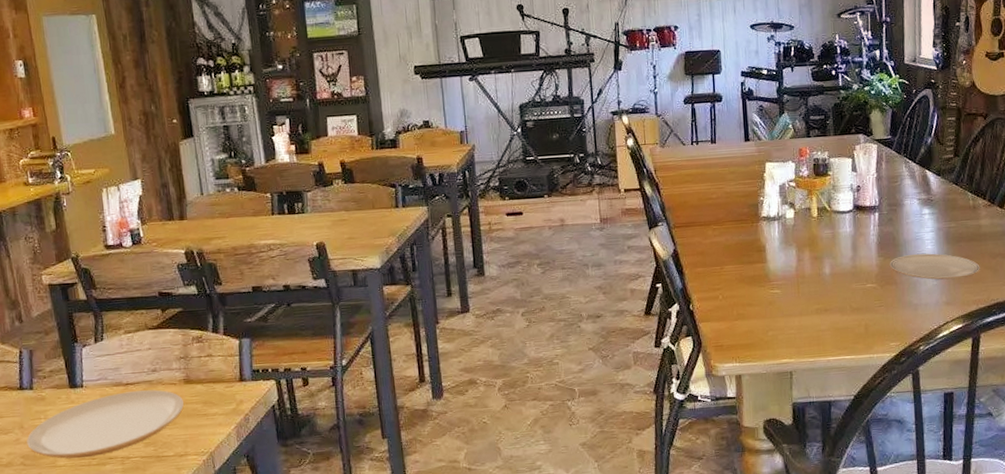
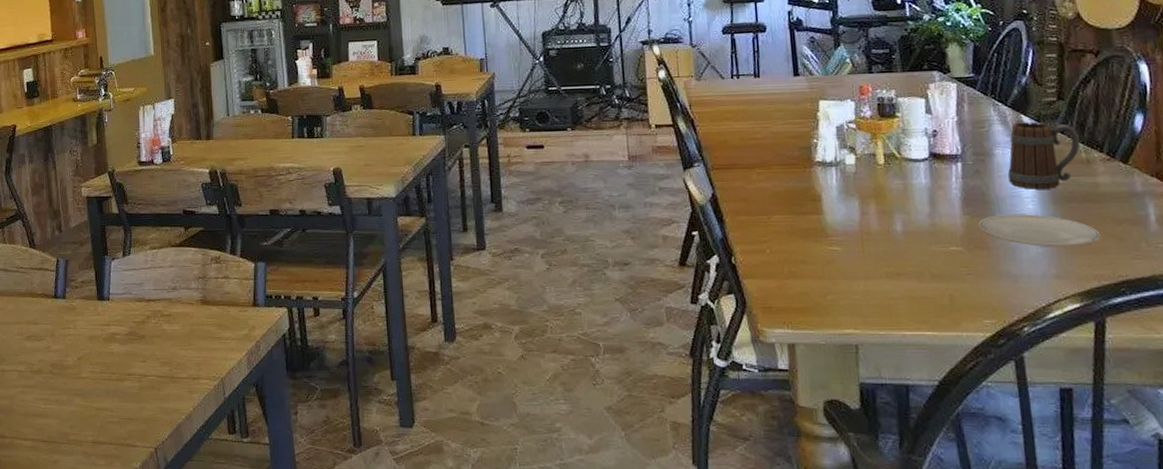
plate: present [27,389,185,459] -> none [56,308,200,371]
beer mug: none [913,175,969,233] -> present [1007,122,1080,189]

